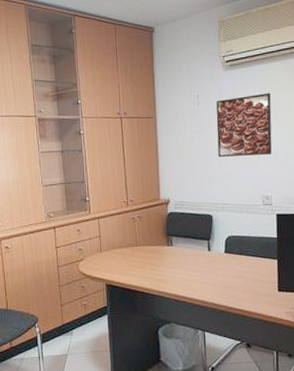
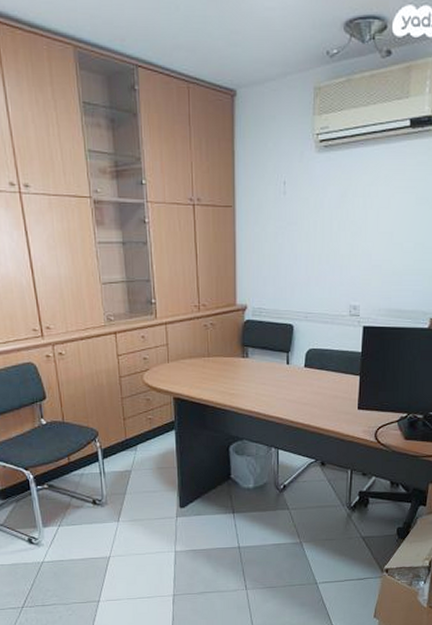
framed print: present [216,93,272,157] -> none [304,183,368,258]

